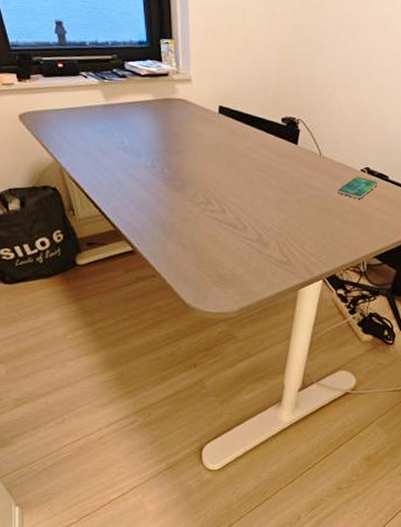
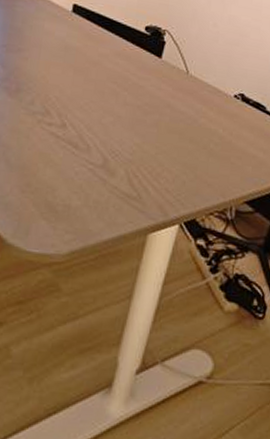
smartphone: present [337,176,378,199] -> none [204,102,254,130]

